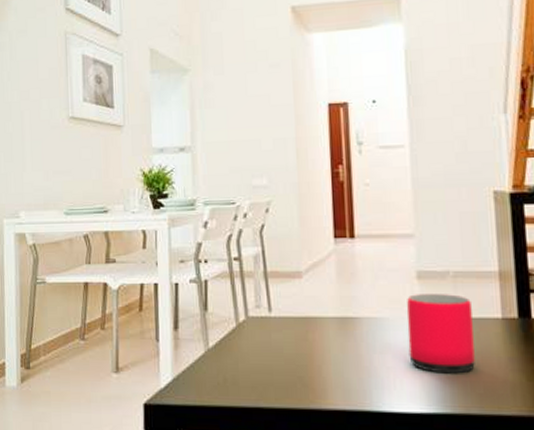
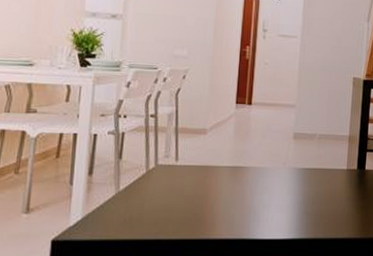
speaker: present [406,294,475,374] -> none [280,150,328,210]

